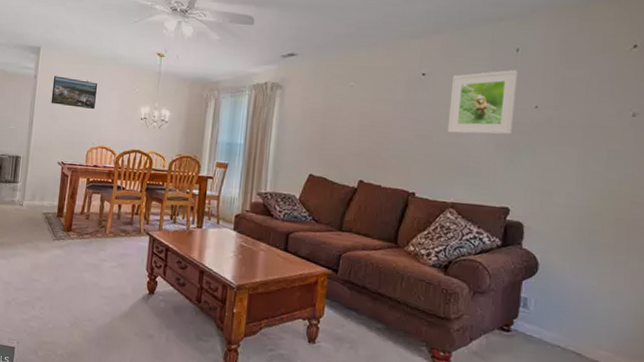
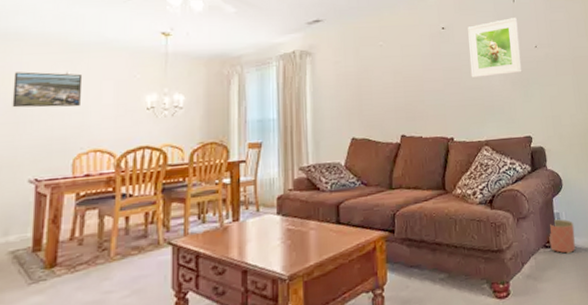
planter: none [508,304,544,345] -> present [549,219,576,254]

